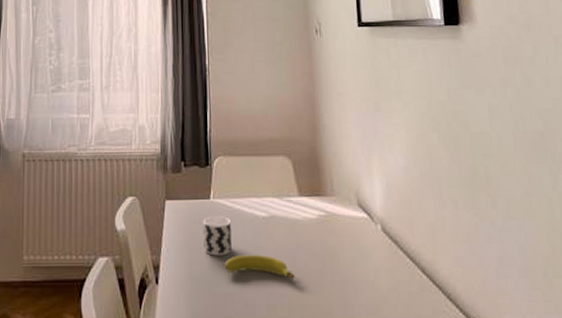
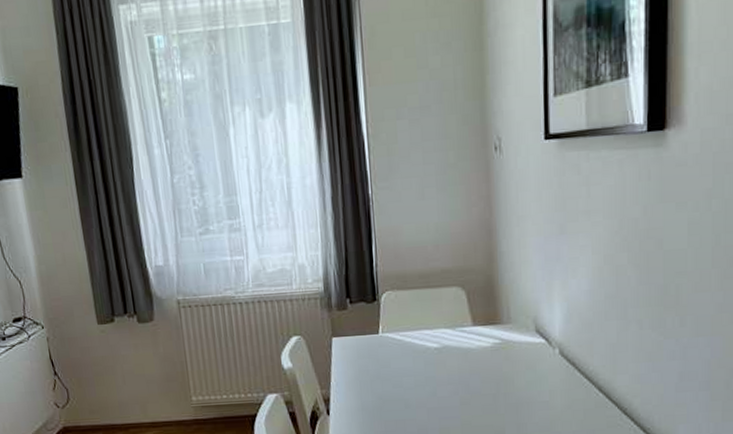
cup: present [203,216,232,256] -> none [372,349,403,387]
fruit: present [223,254,295,279] -> none [394,383,468,404]

